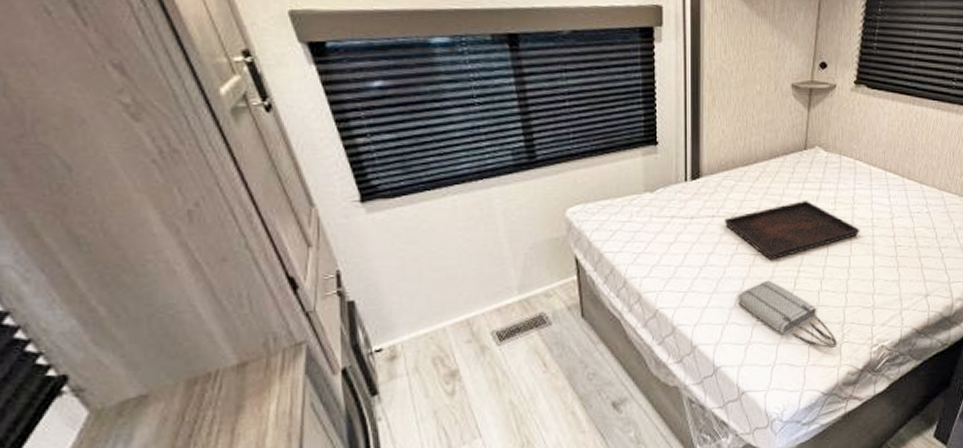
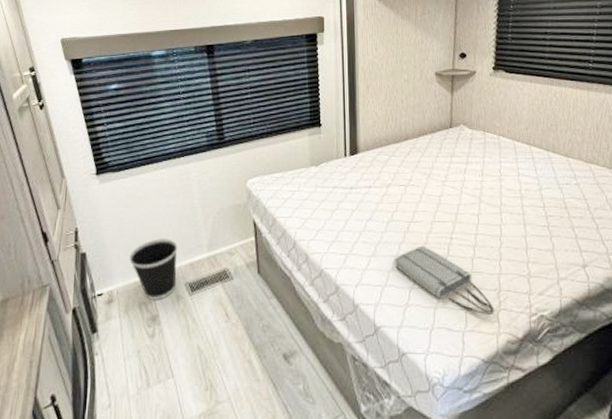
wastebasket: none [416,281,480,353] -> present [129,239,178,300]
serving tray: present [723,201,860,260] -> none [379,173,509,227]

